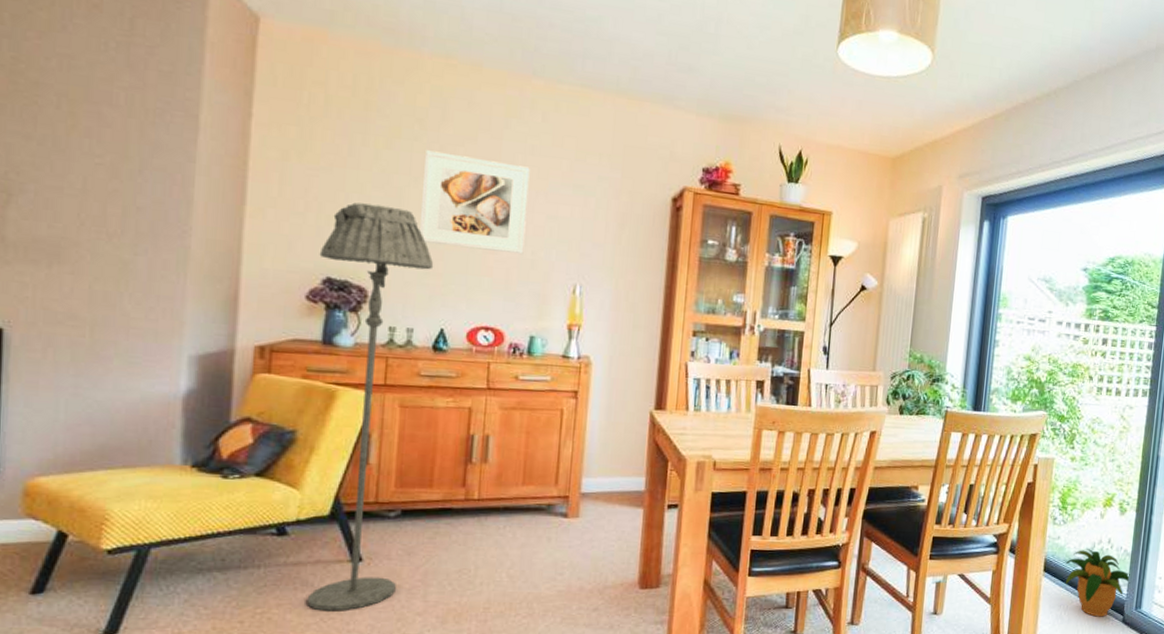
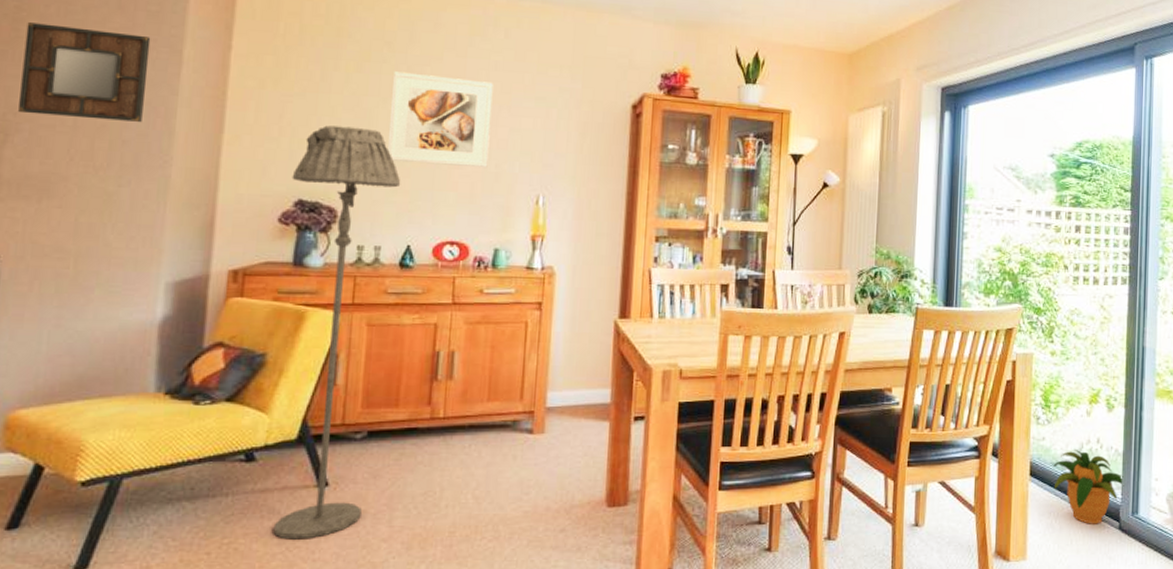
home mirror: none [22,75,164,189] -> present [19,22,151,122]

